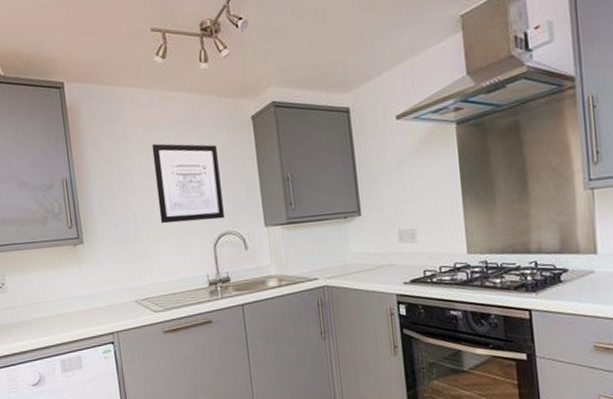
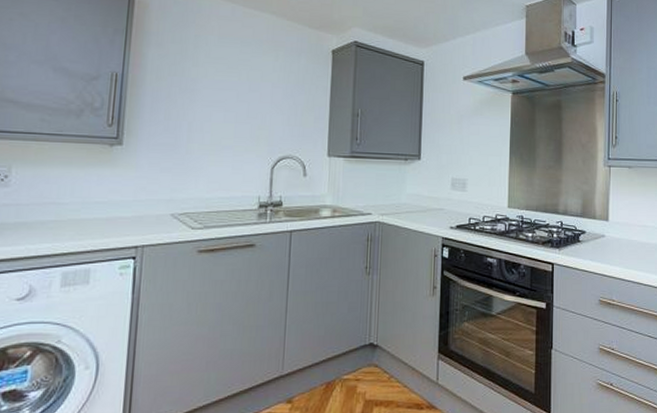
wall art: present [151,143,224,224] -> none [218,57,292,142]

